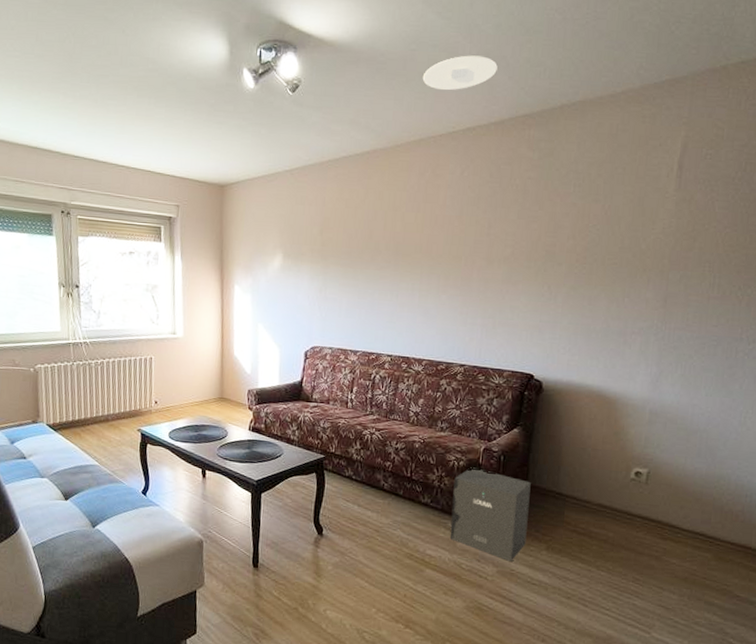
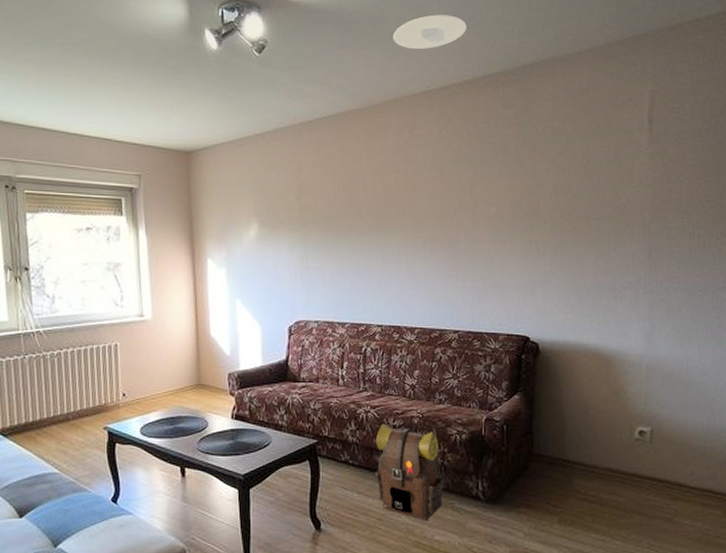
backpack: none [375,445,441,537] -> present [374,423,446,521]
speaker: present [450,467,531,561] -> none [458,440,537,539]

